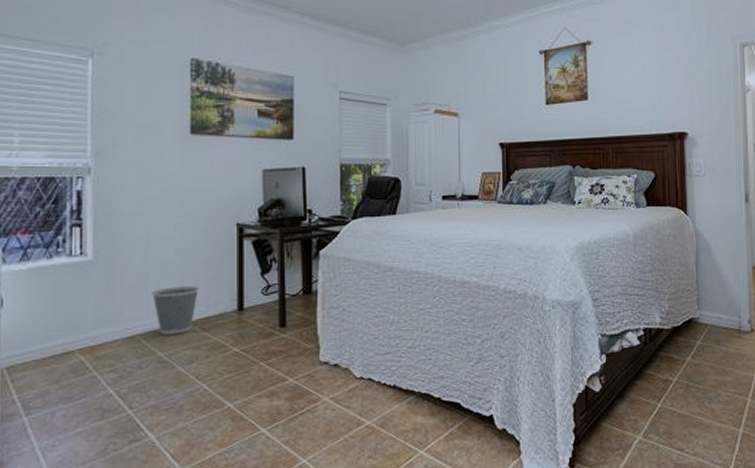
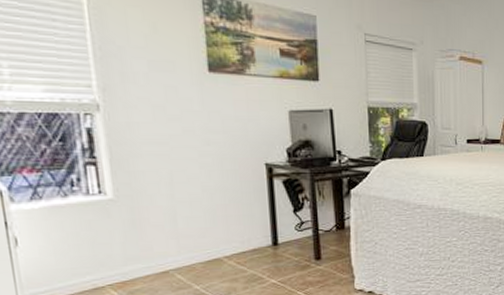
wastebasket: present [152,286,199,335] -> none [182,223,231,269]

